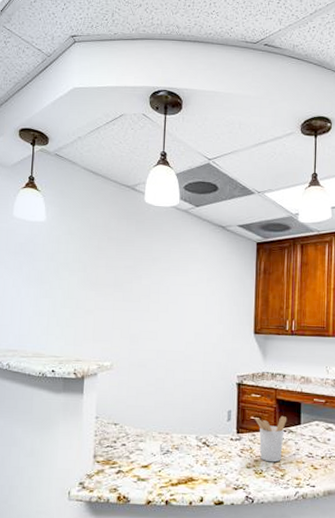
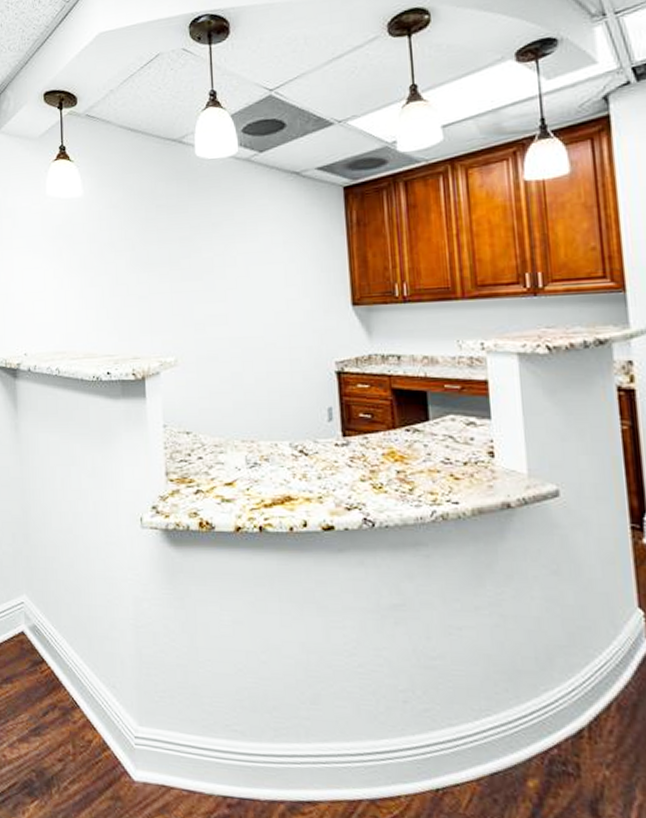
utensil holder: present [254,416,287,463] -> none [364,411,410,473]

